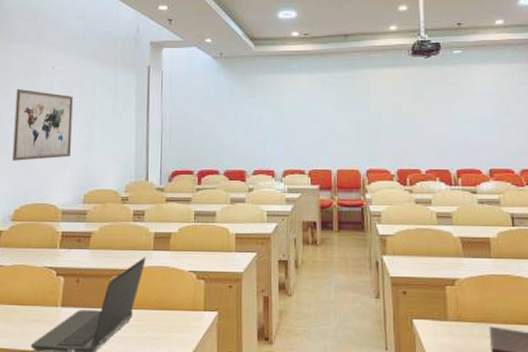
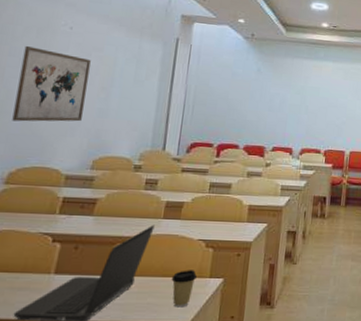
coffee cup: none [167,302,191,342] -> present [171,270,197,308]

